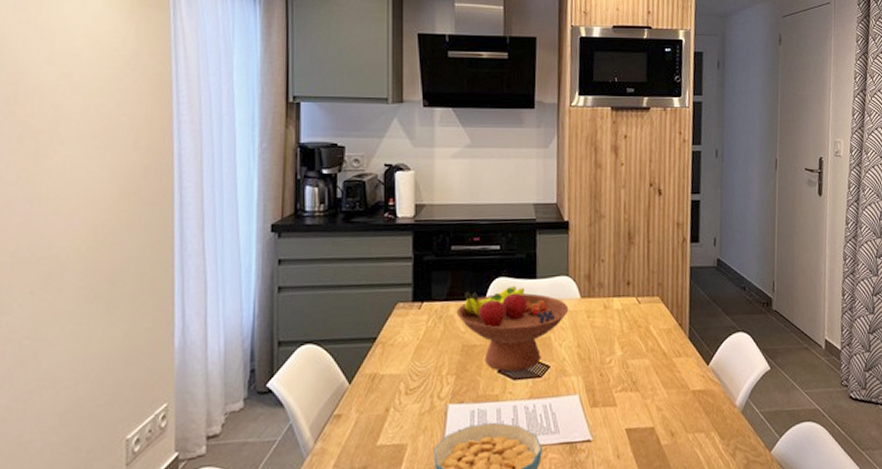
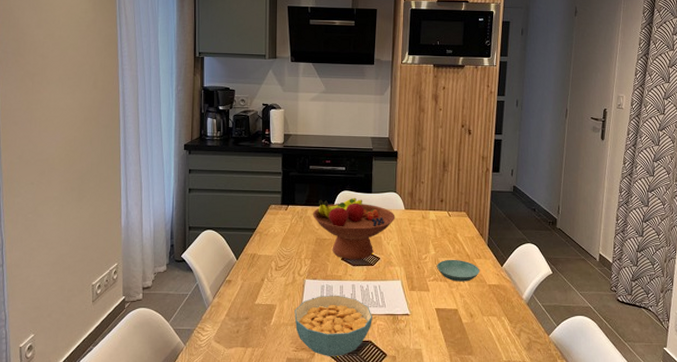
saucer: none [625,360,681,390] -> present [437,259,480,282]

